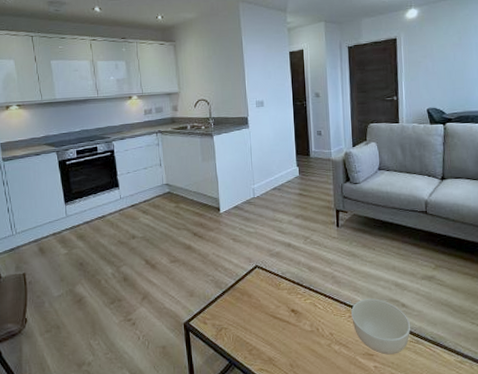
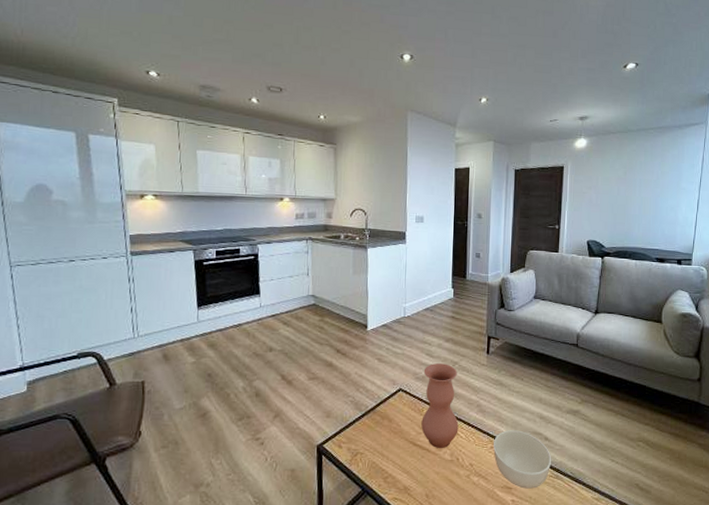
vase: none [277,239,316,320] -> present [421,363,459,448]

